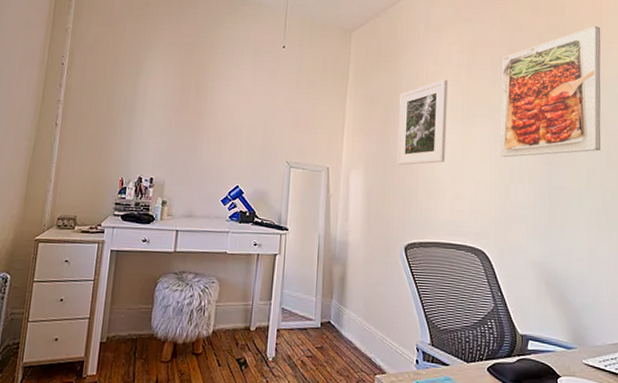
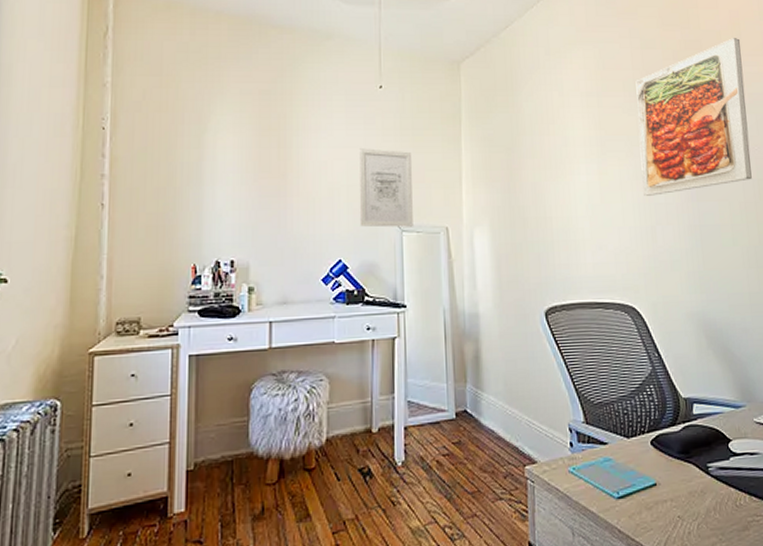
wall art: none [256,96,305,165] -> present [359,148,413,228]
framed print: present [396,79,447,166] -> none [523,111,582,217]

